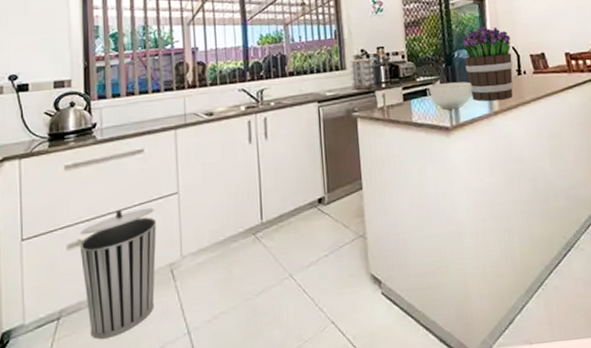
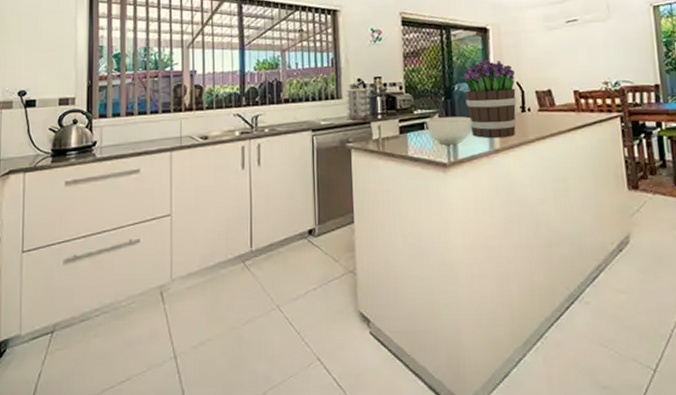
trash can: present [79,207,157,339] -> none [75,227,149,356]

